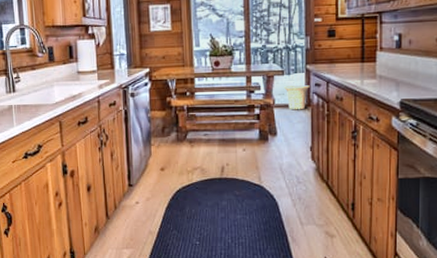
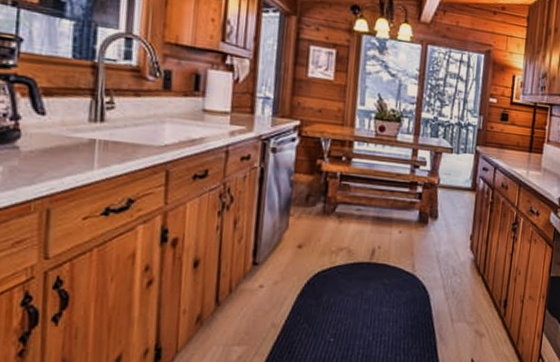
basket: present [284,85,310,110] -> none [451,166,477,194]

